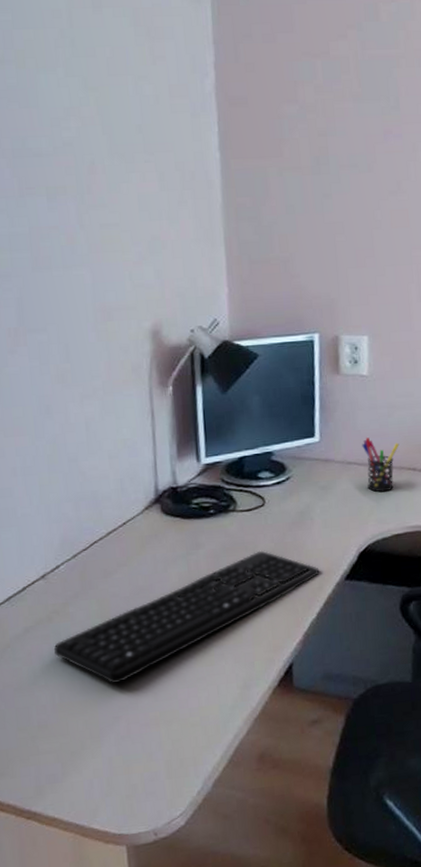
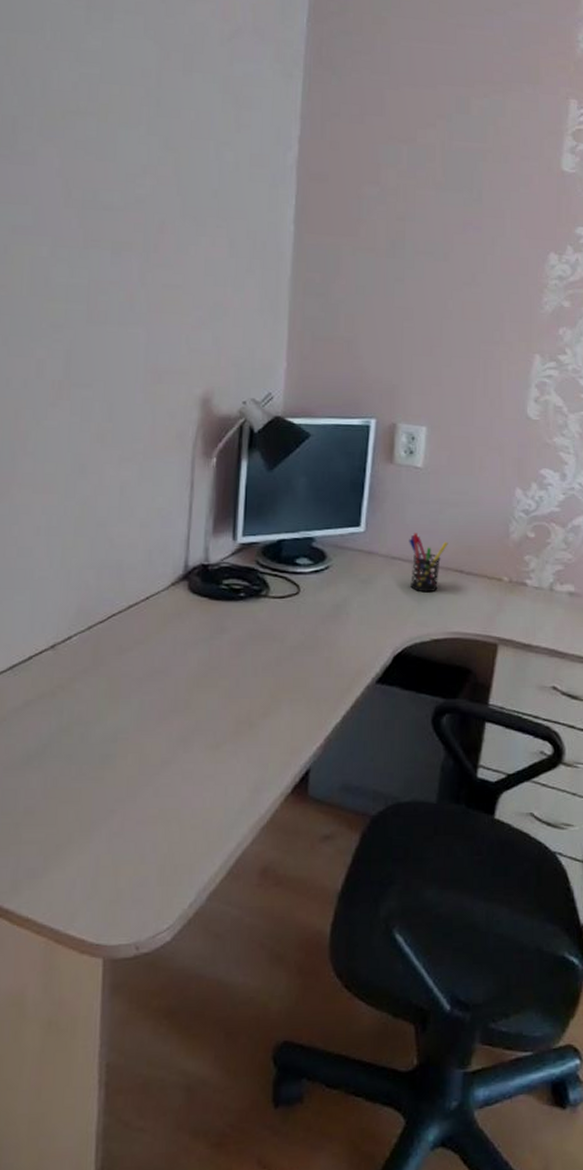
keyboard: present [53,550,320,684] -> none [52,642,350,772]

